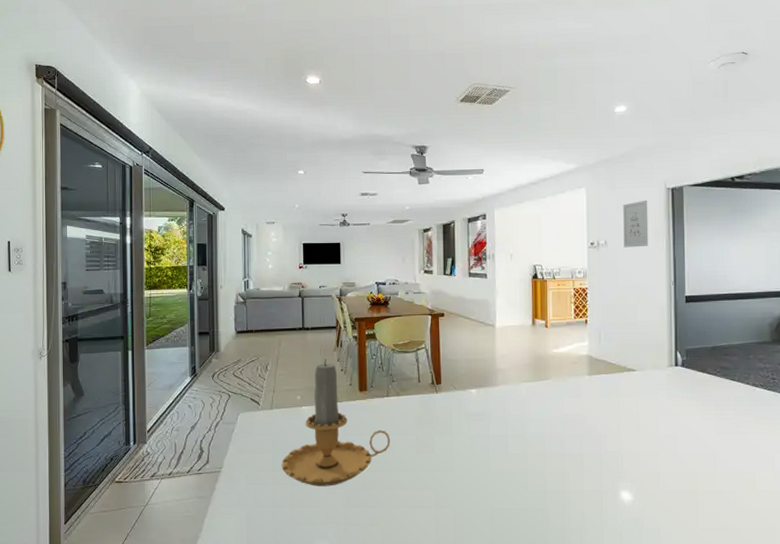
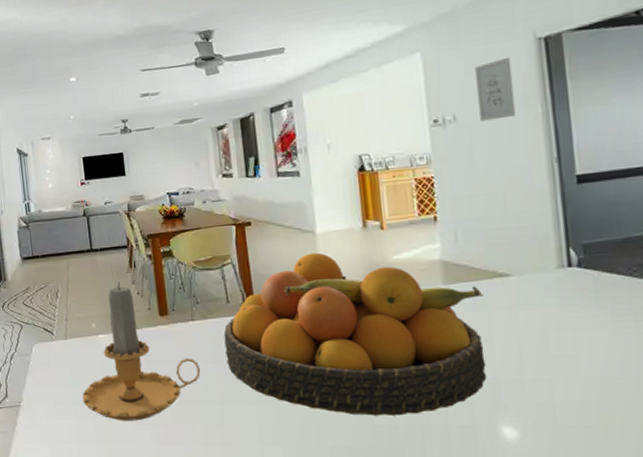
fruit bowl: none [413,343,616,482] -> present [224,252,487,416]

